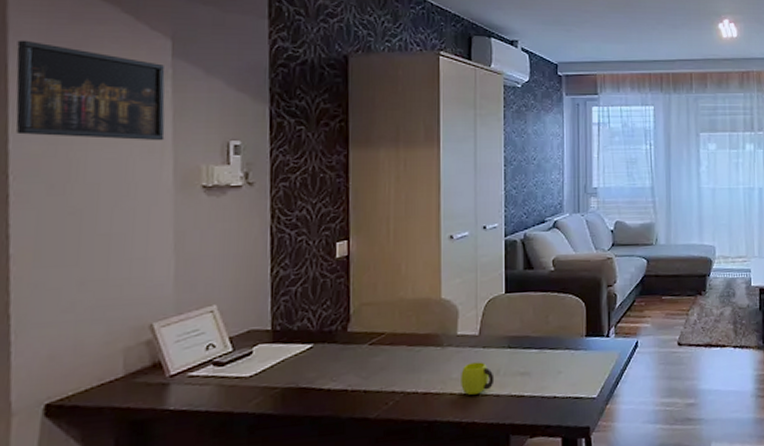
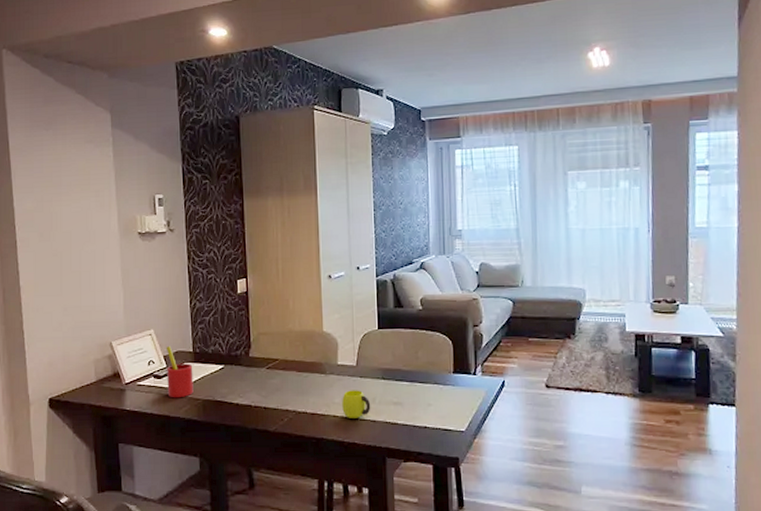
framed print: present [15,40,165,141] -> none [13,121,111,197]
straw: none [232,324,271,390] -> present [166,345,193,398]

